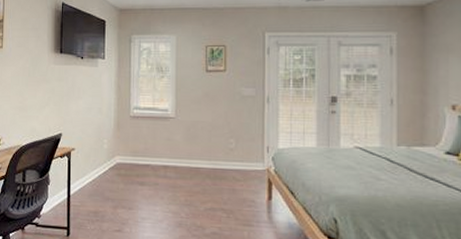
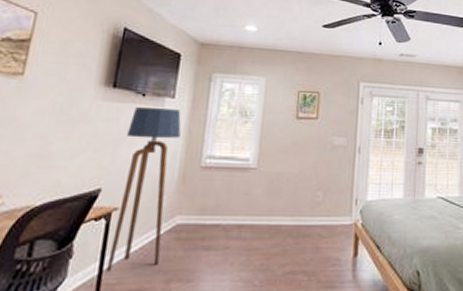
floor lamp: none [73,67,112,197] -> present [106,106,181,273]

